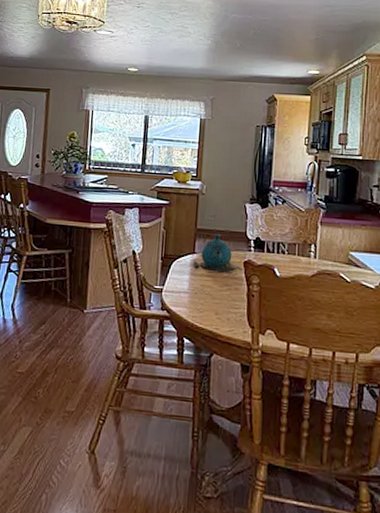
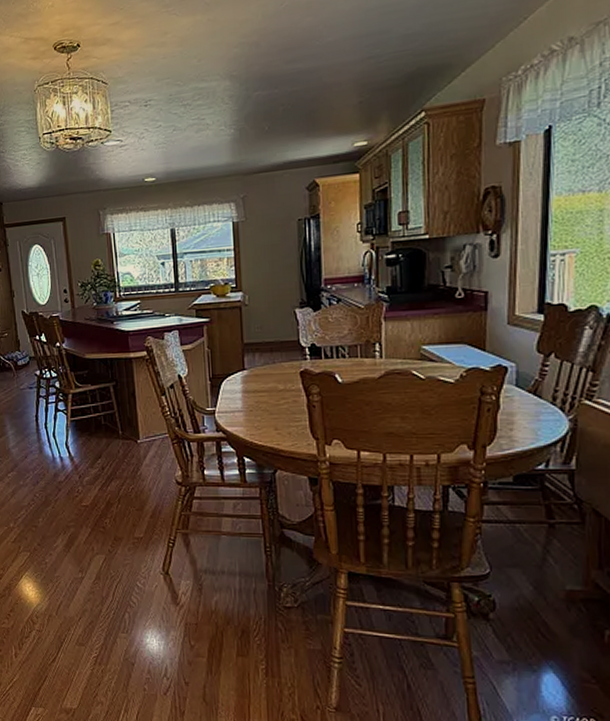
teapot: present [193,234,242,273] -> none [243,346,299,387]

